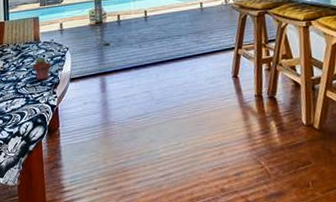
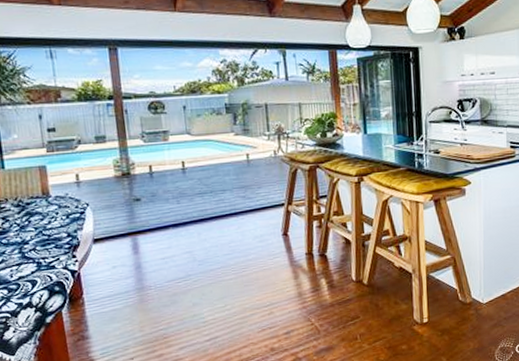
potted succulent: present [33,57,52,81] -> none [42,214,68,242]

